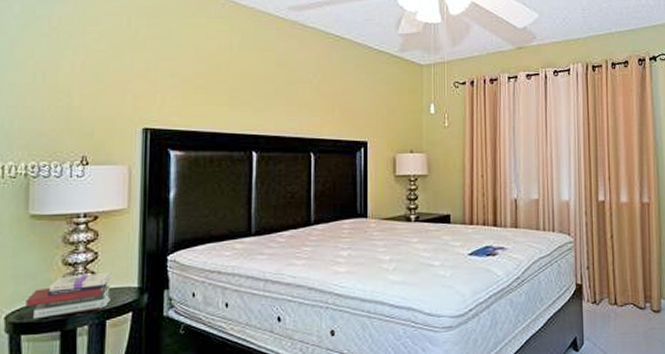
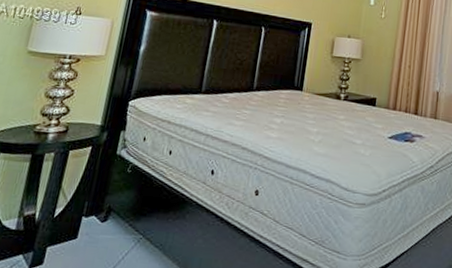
books: present [26,271,111,319] -> none [9,107,82,142]

